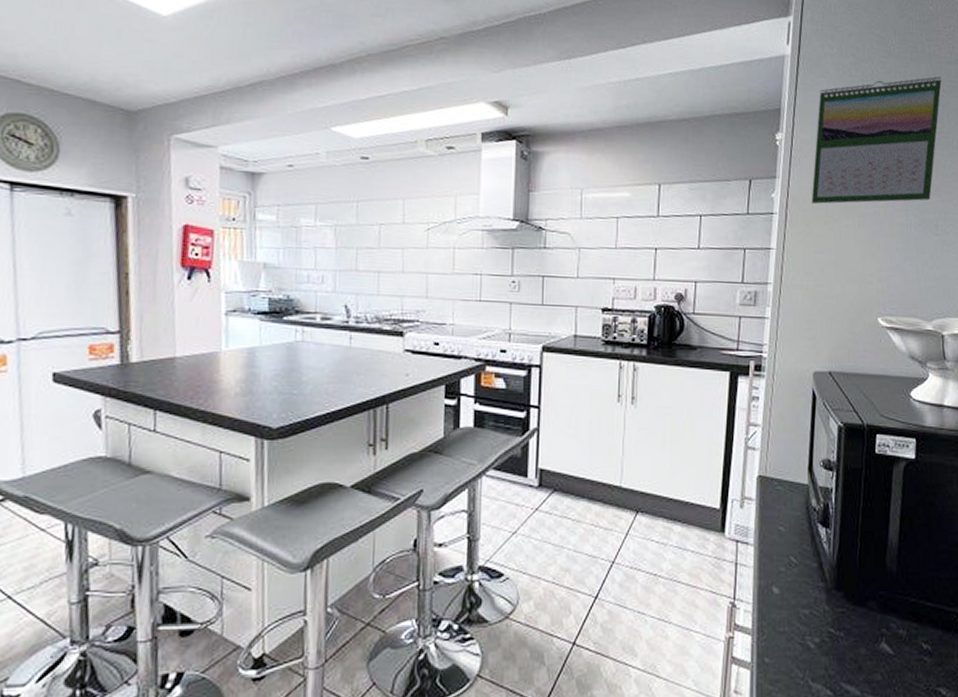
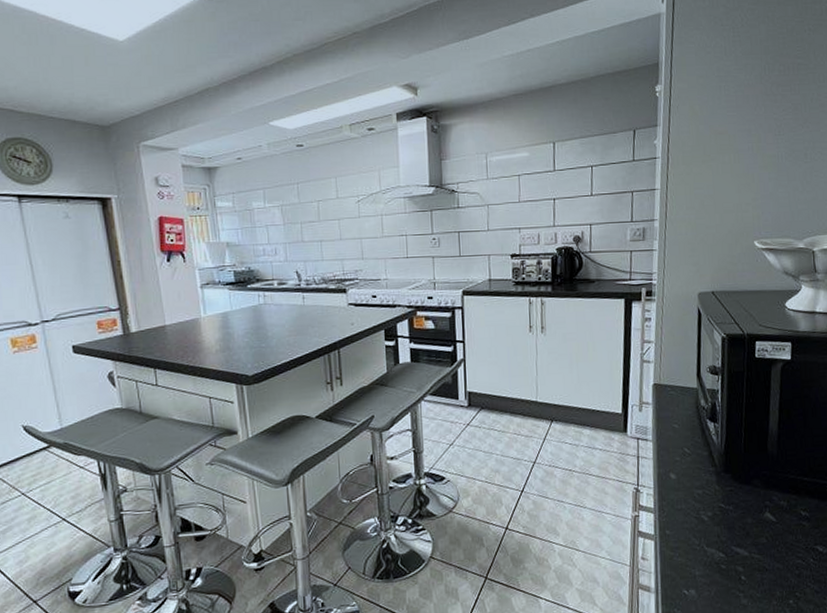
calendar: present [811,76,942,204] -> none [690,17,808,145]

